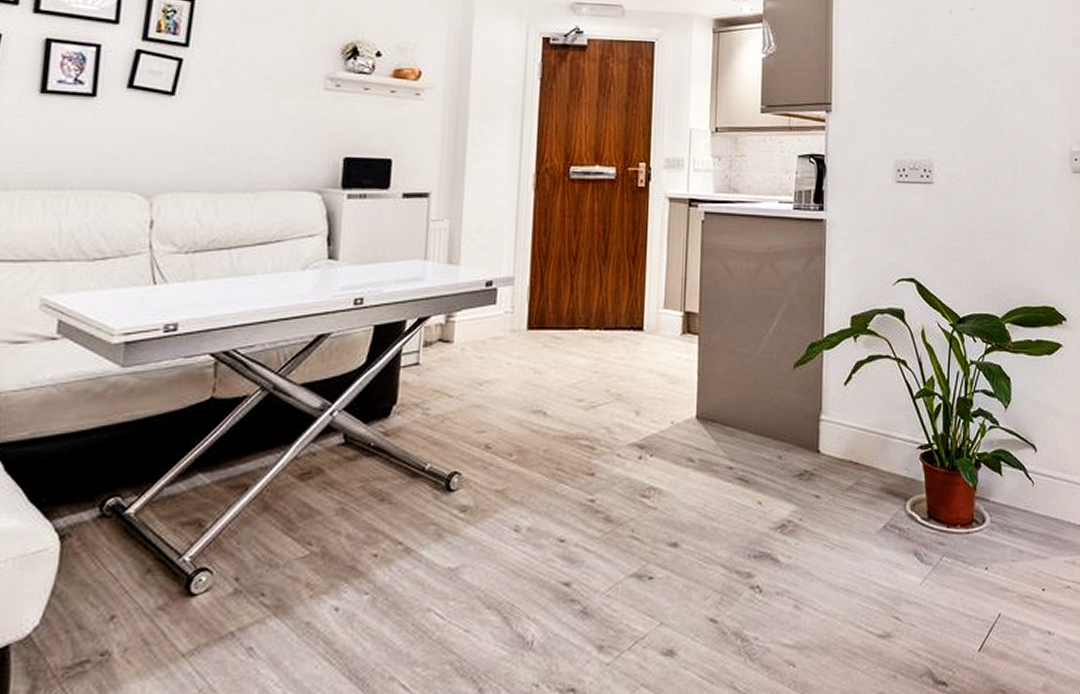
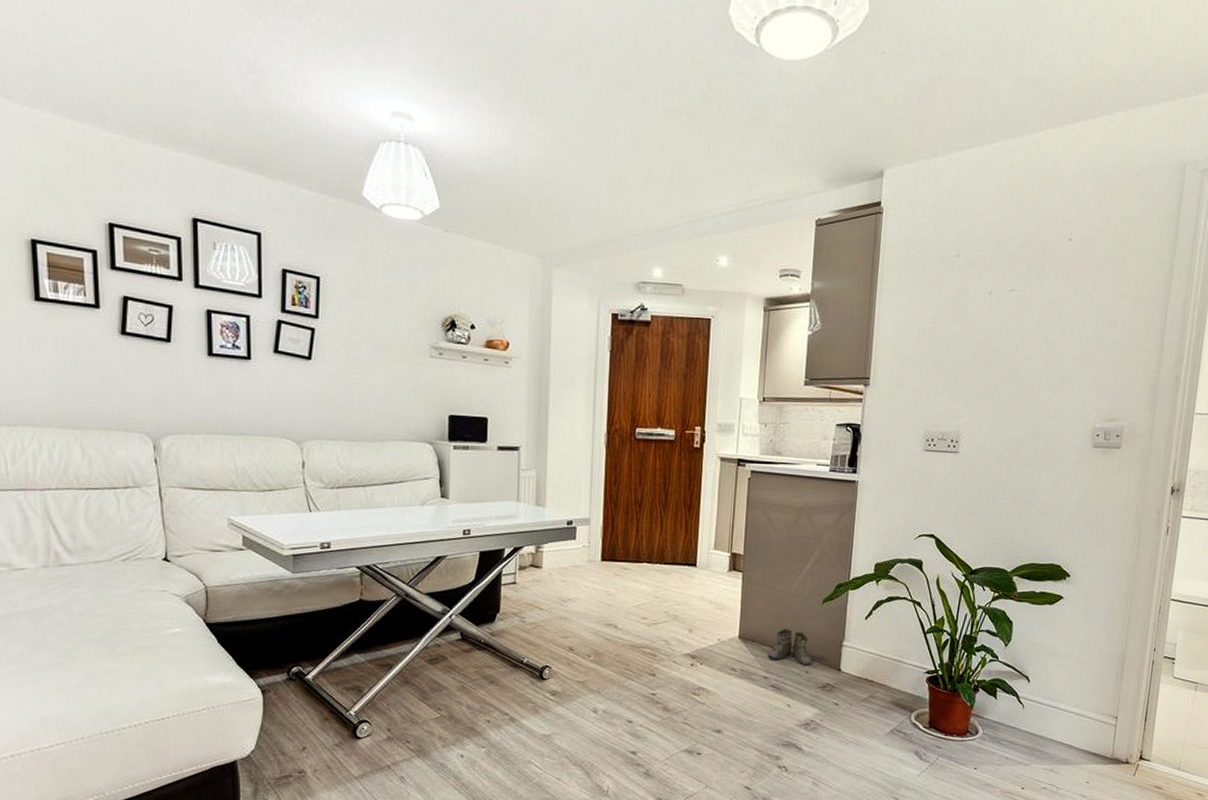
boots: none [731,402,786,450] -> present [767,628,813,666]

